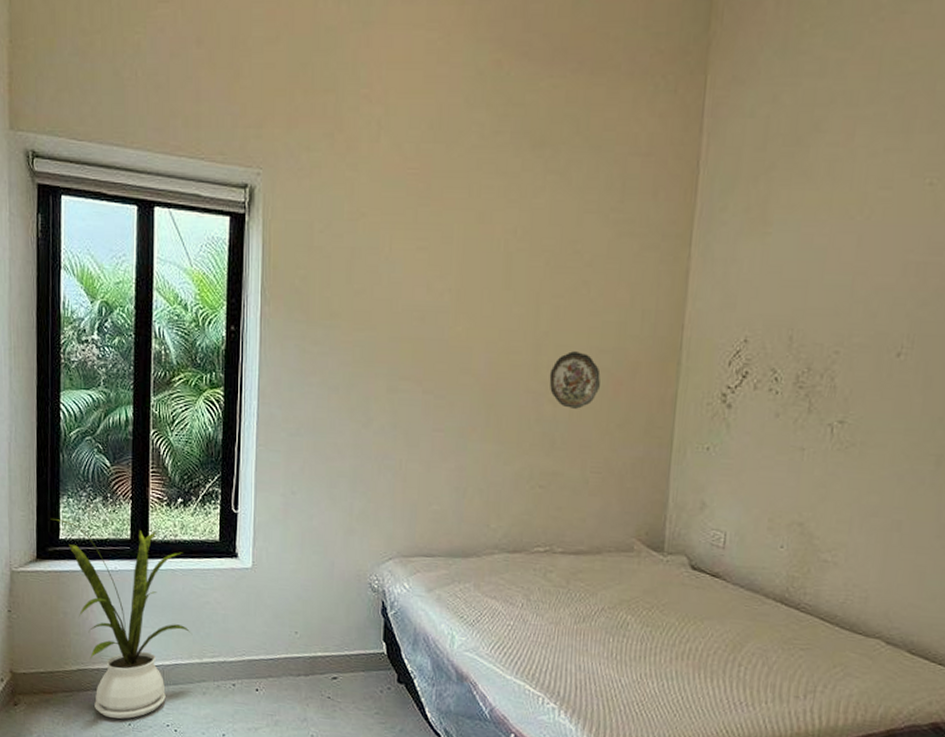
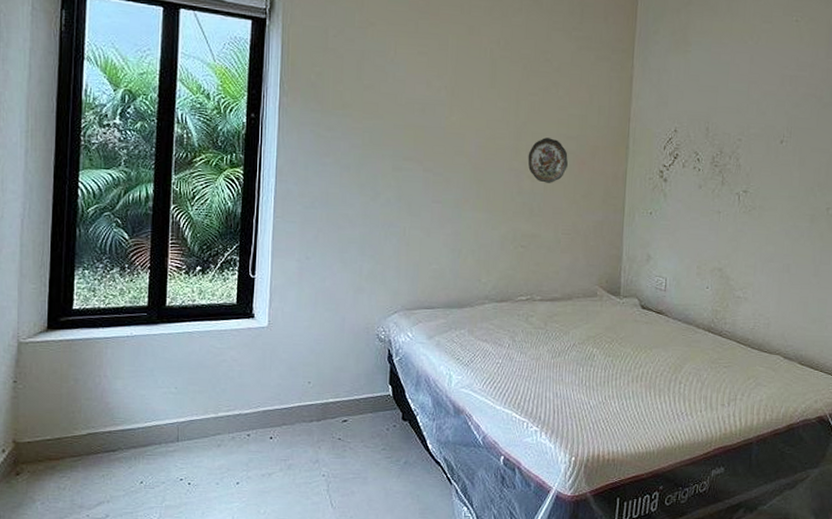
house plant: present [50,519,190,719] -> none [64,290,206,479]

